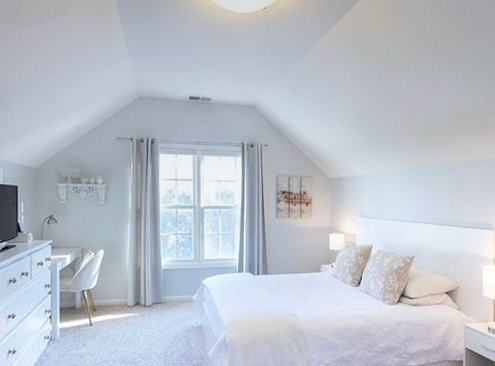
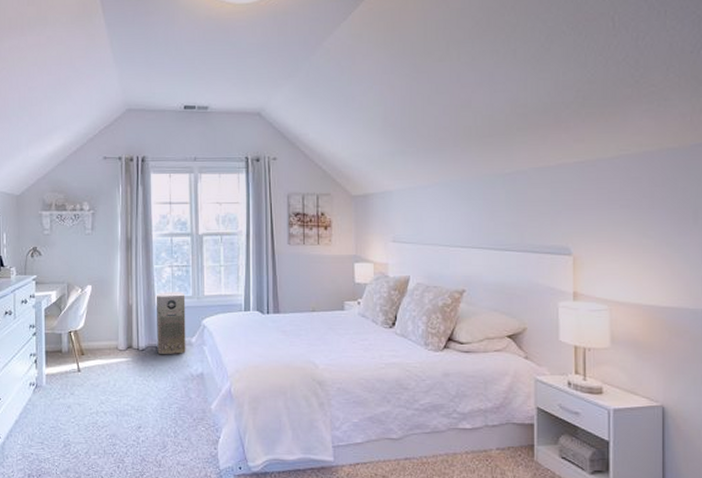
air purifier: none [162,256,188,310] -> present [157,292,186,355]

